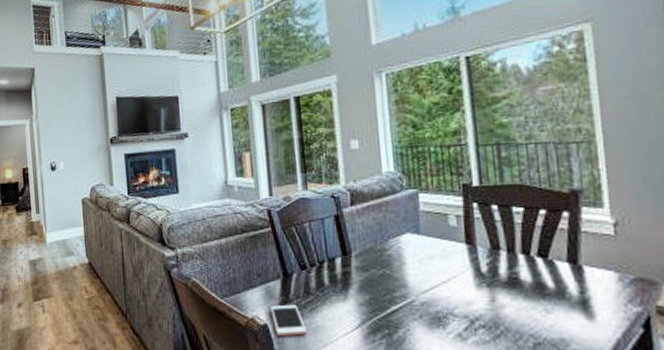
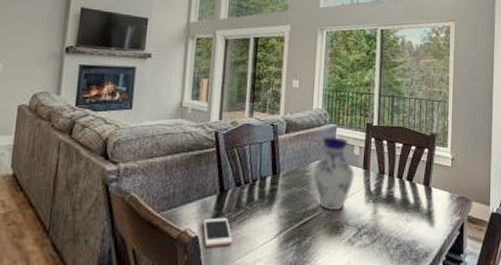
vase: none [392,205,455,298] -> present [312,137,355,211]

